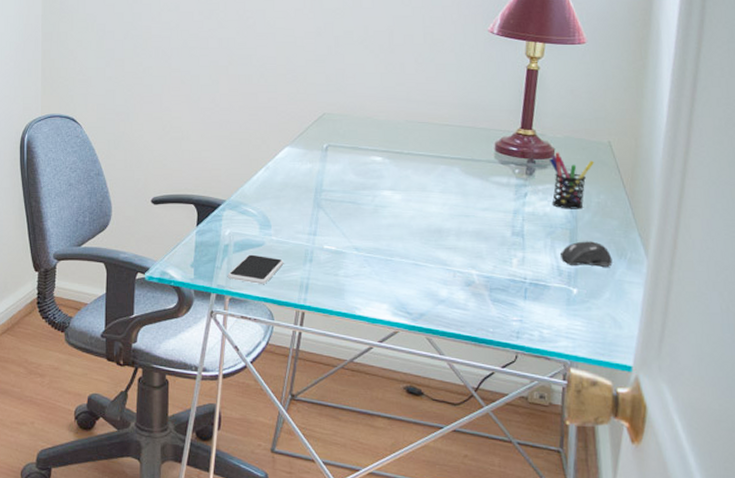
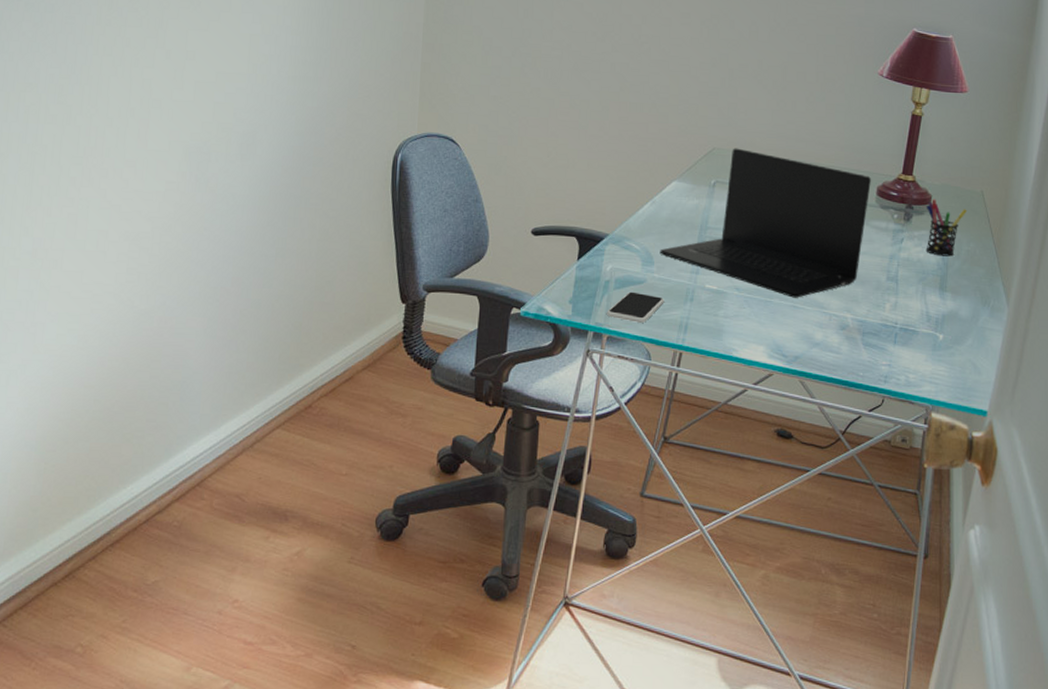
laptop: none [276,112,489,256] -> present [660,148,871,298]
computer mouse: present [561,241,613,267] -> none [930,288,977,314]

